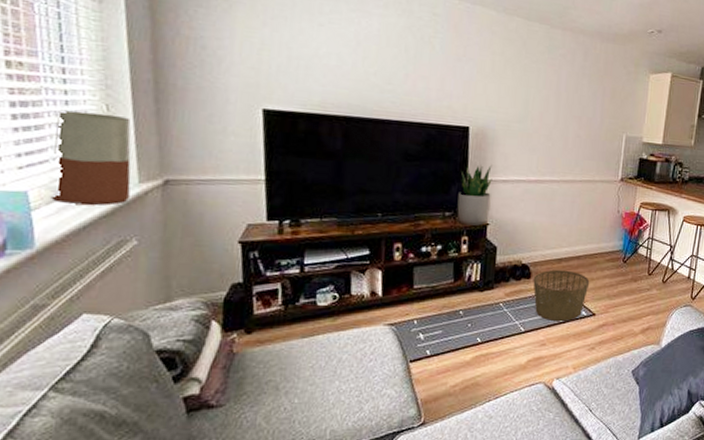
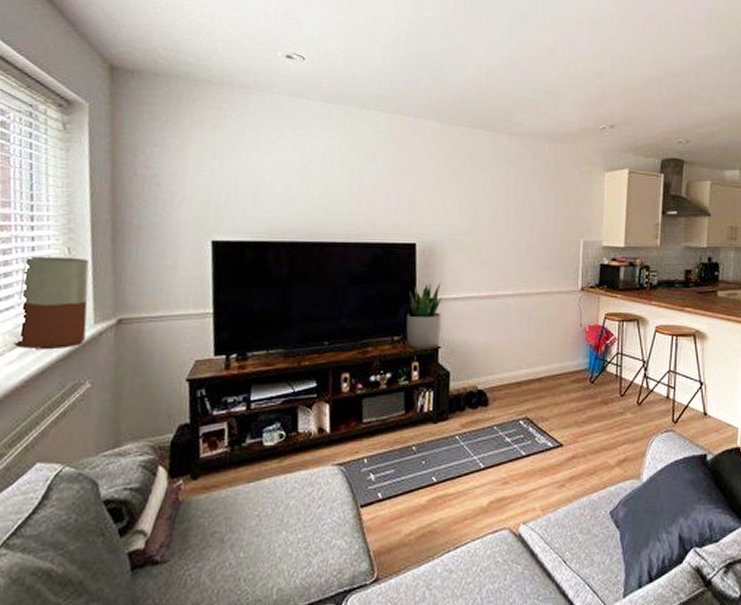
basket: present [533,269,590,322] -> none [491,394,554,455]

